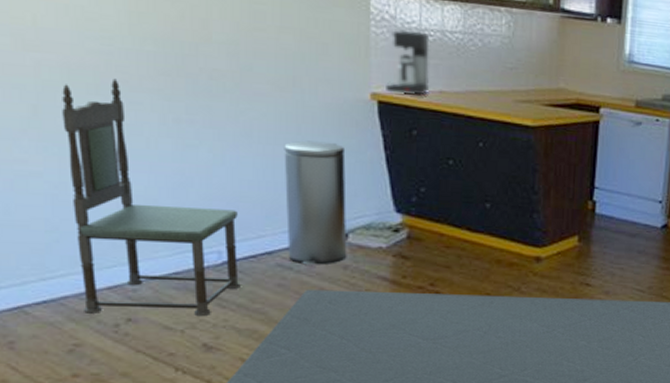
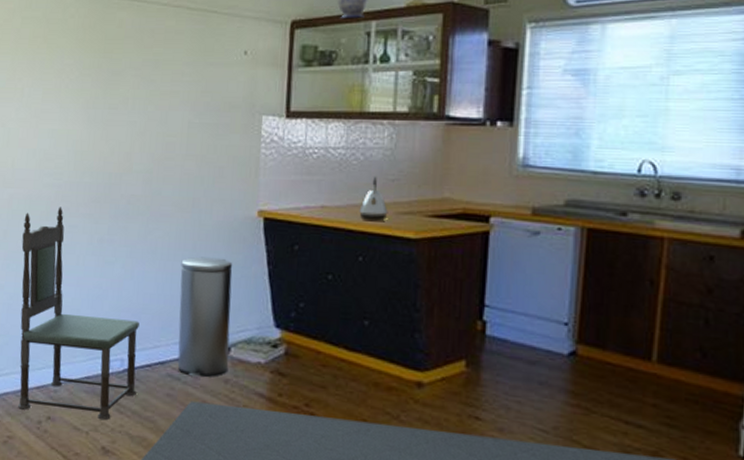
coffee maker: present [386,29,430,96] -> none [271,149,313,211]
kettle: none [478,63,507,109] -> present [359,176,388,222]

